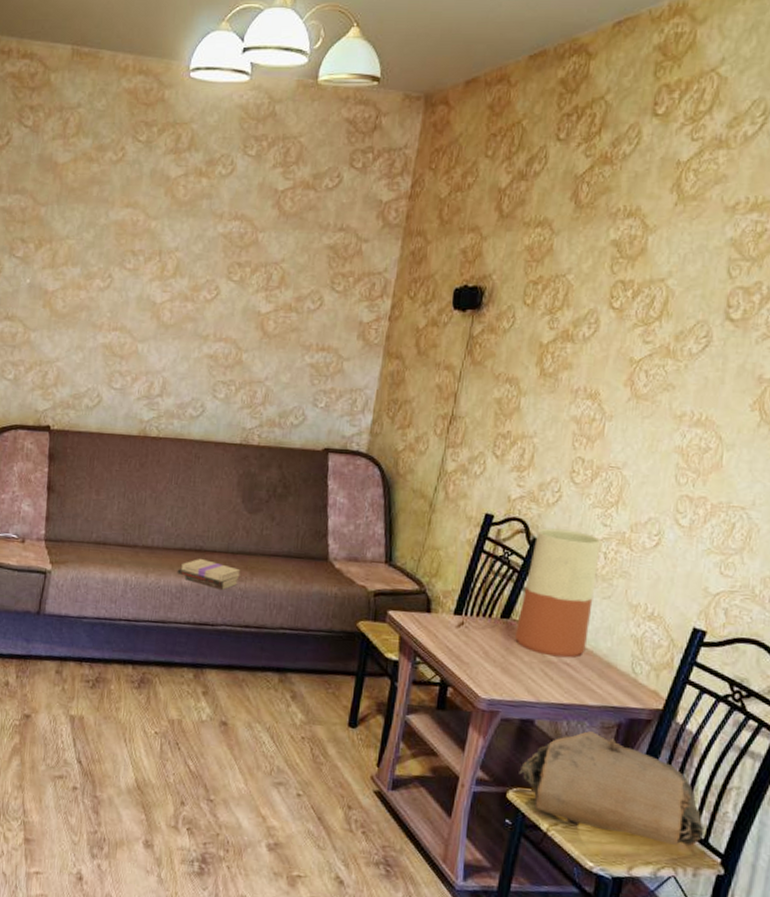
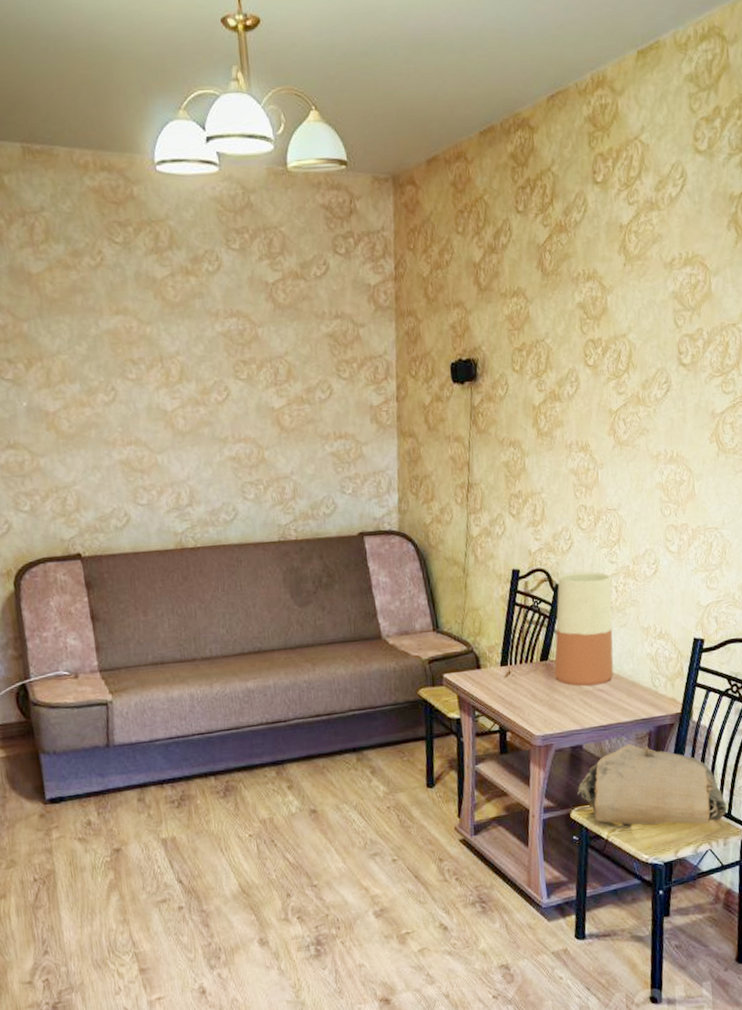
books: present [177,559,241,591] -> none [240,659,303,687]

